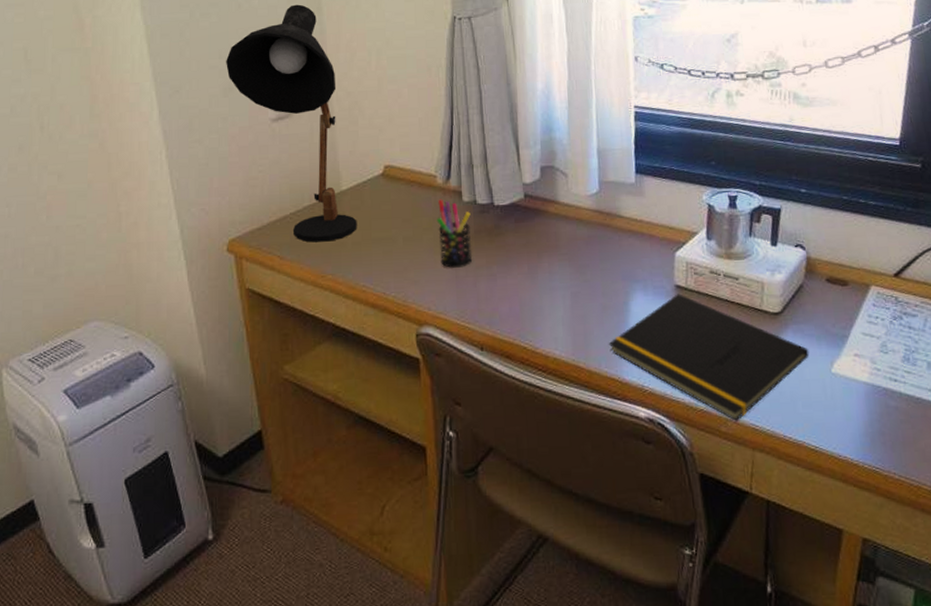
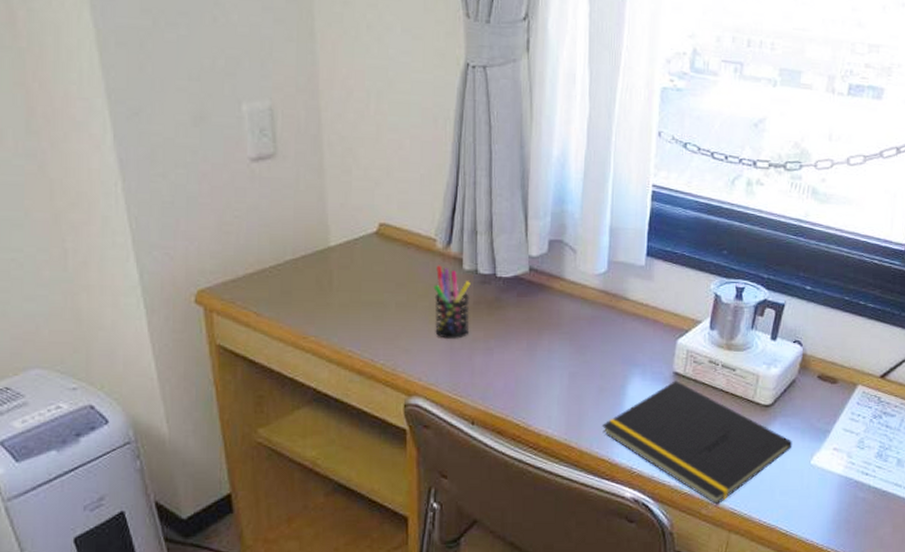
desk lamp: present [226,4,357,242] -> none [197,26,346,301]

